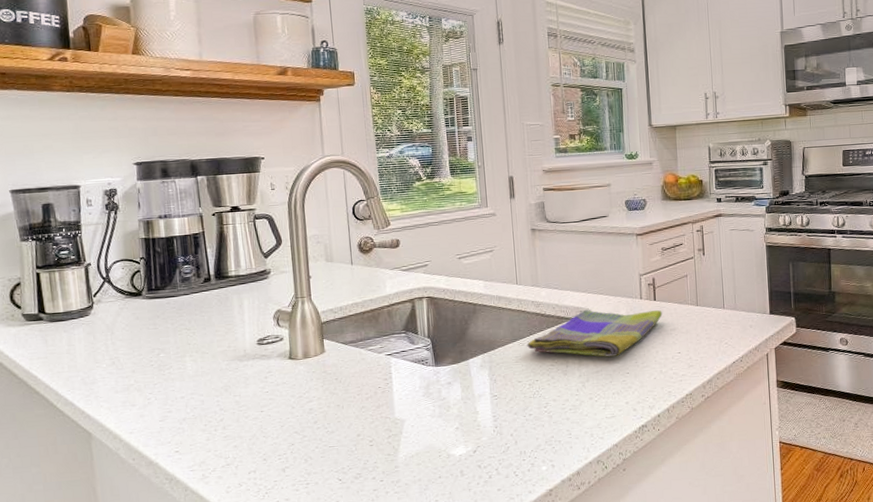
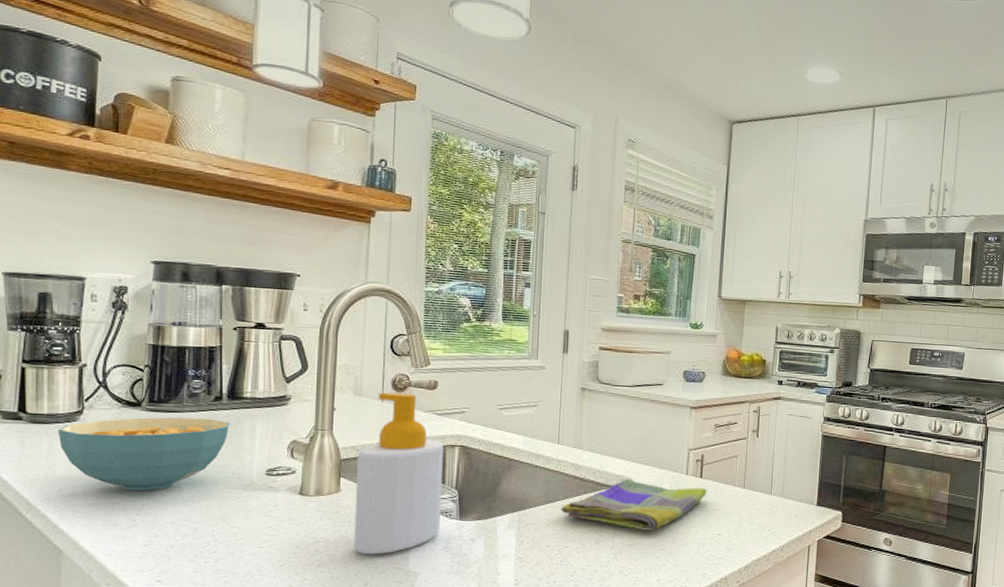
cereal bowl: none [74,299,220,373] -> present [58,417,229,491]
soap bottle: none [335,254,419,408] -> present [353,392,443,555]

